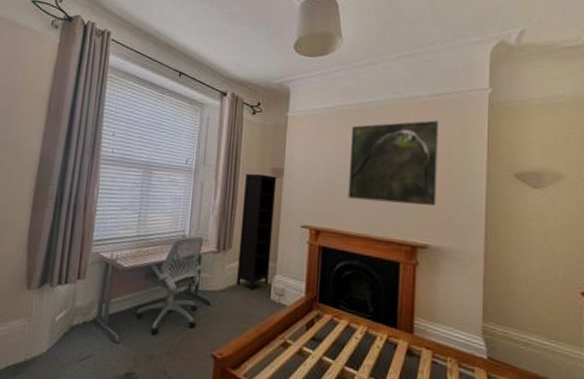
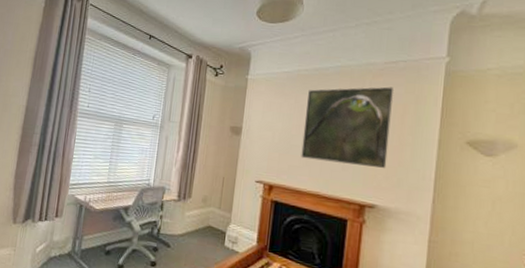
bookcase: present [237,173,277,290] -> none [194,131,236,237]

